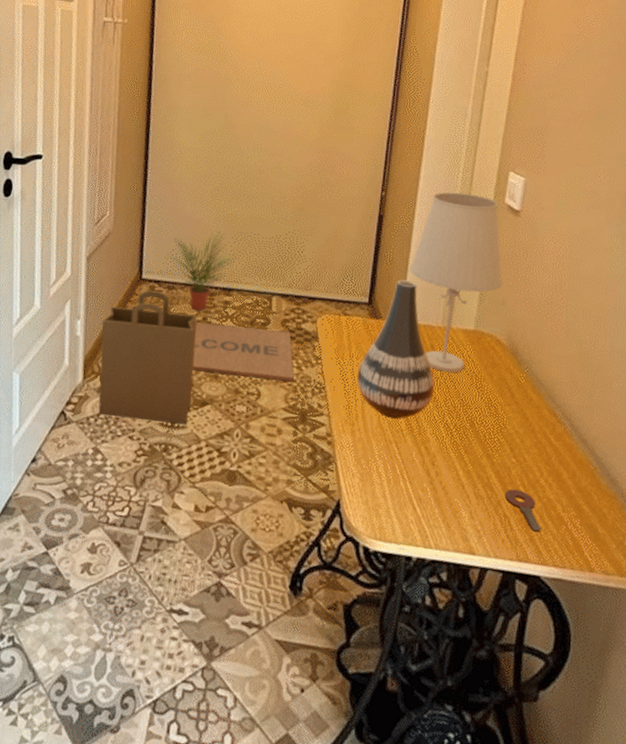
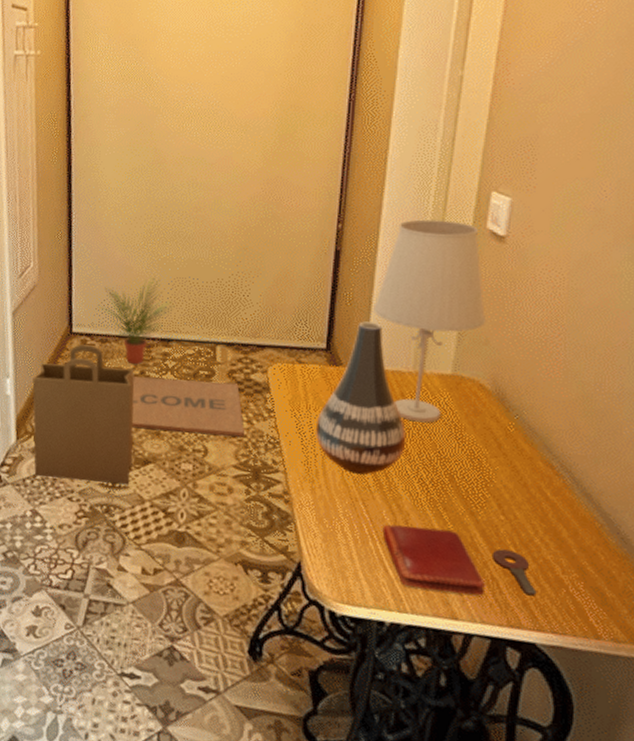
wallet: none [412,465,499,532] -> present [382,524,486,595]

